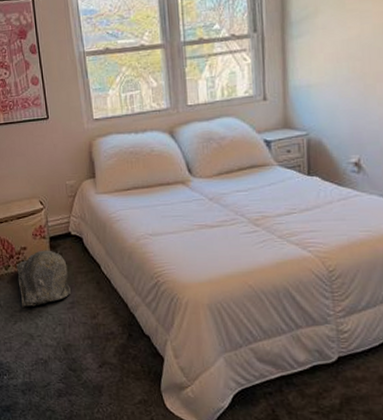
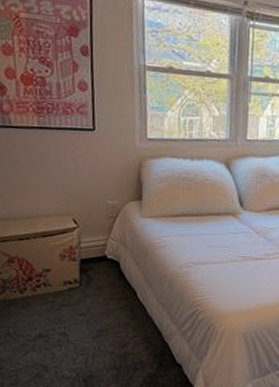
buddha head: present [16,250,72,309] -> none [35,273,100,338]

